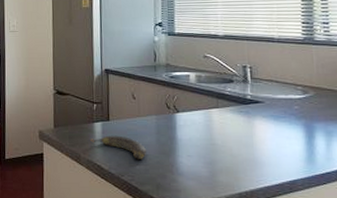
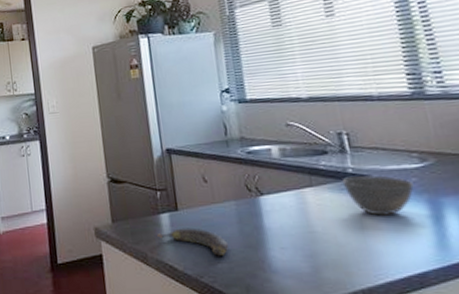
bowl: none [241,102,296,135] -> present [342,175,414,216]

